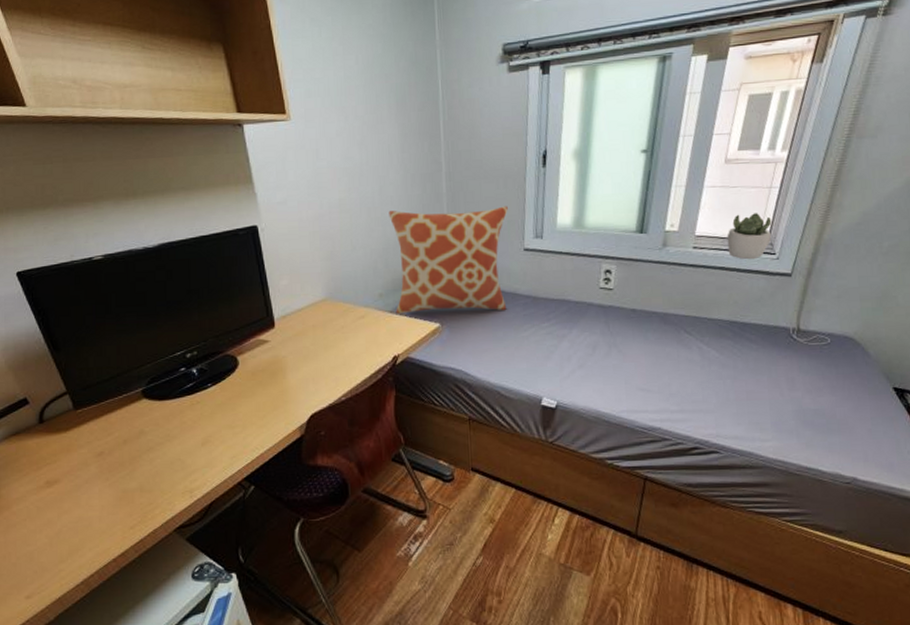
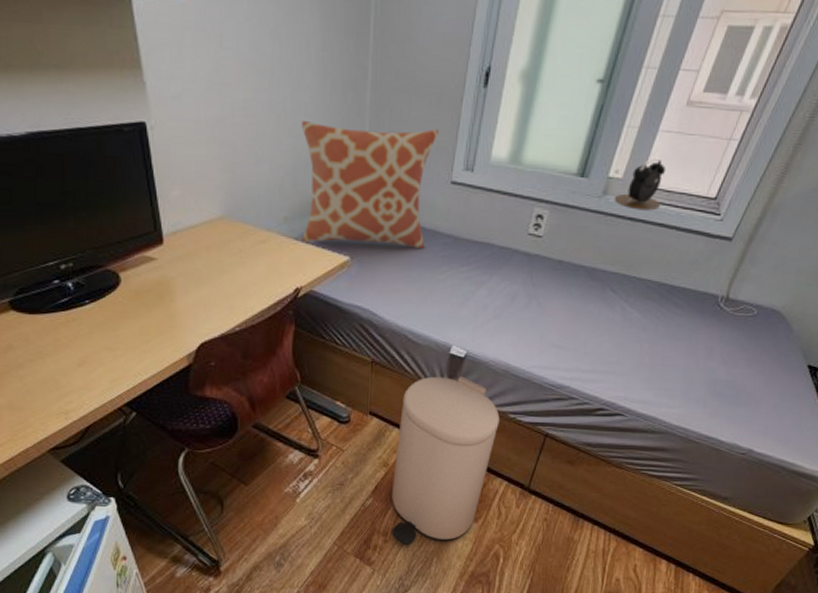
pedal bin: none [500,426,598,606] -> present [391,376,500,546]
alarm clock: none [673,210,718,258] -> present [614,158,666,211]
succulent plant: present [727,213,772,260] -> none [671,166,724,219]

